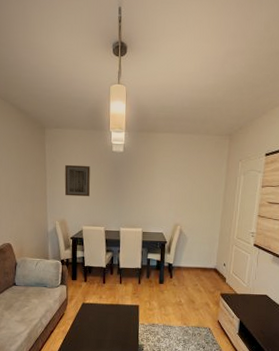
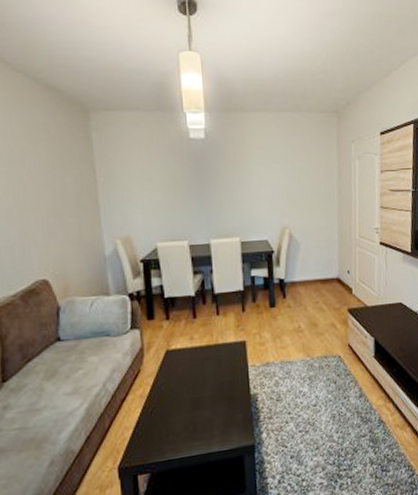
wall art: present [64,164,90,197] -> none [123,159,164,203]

